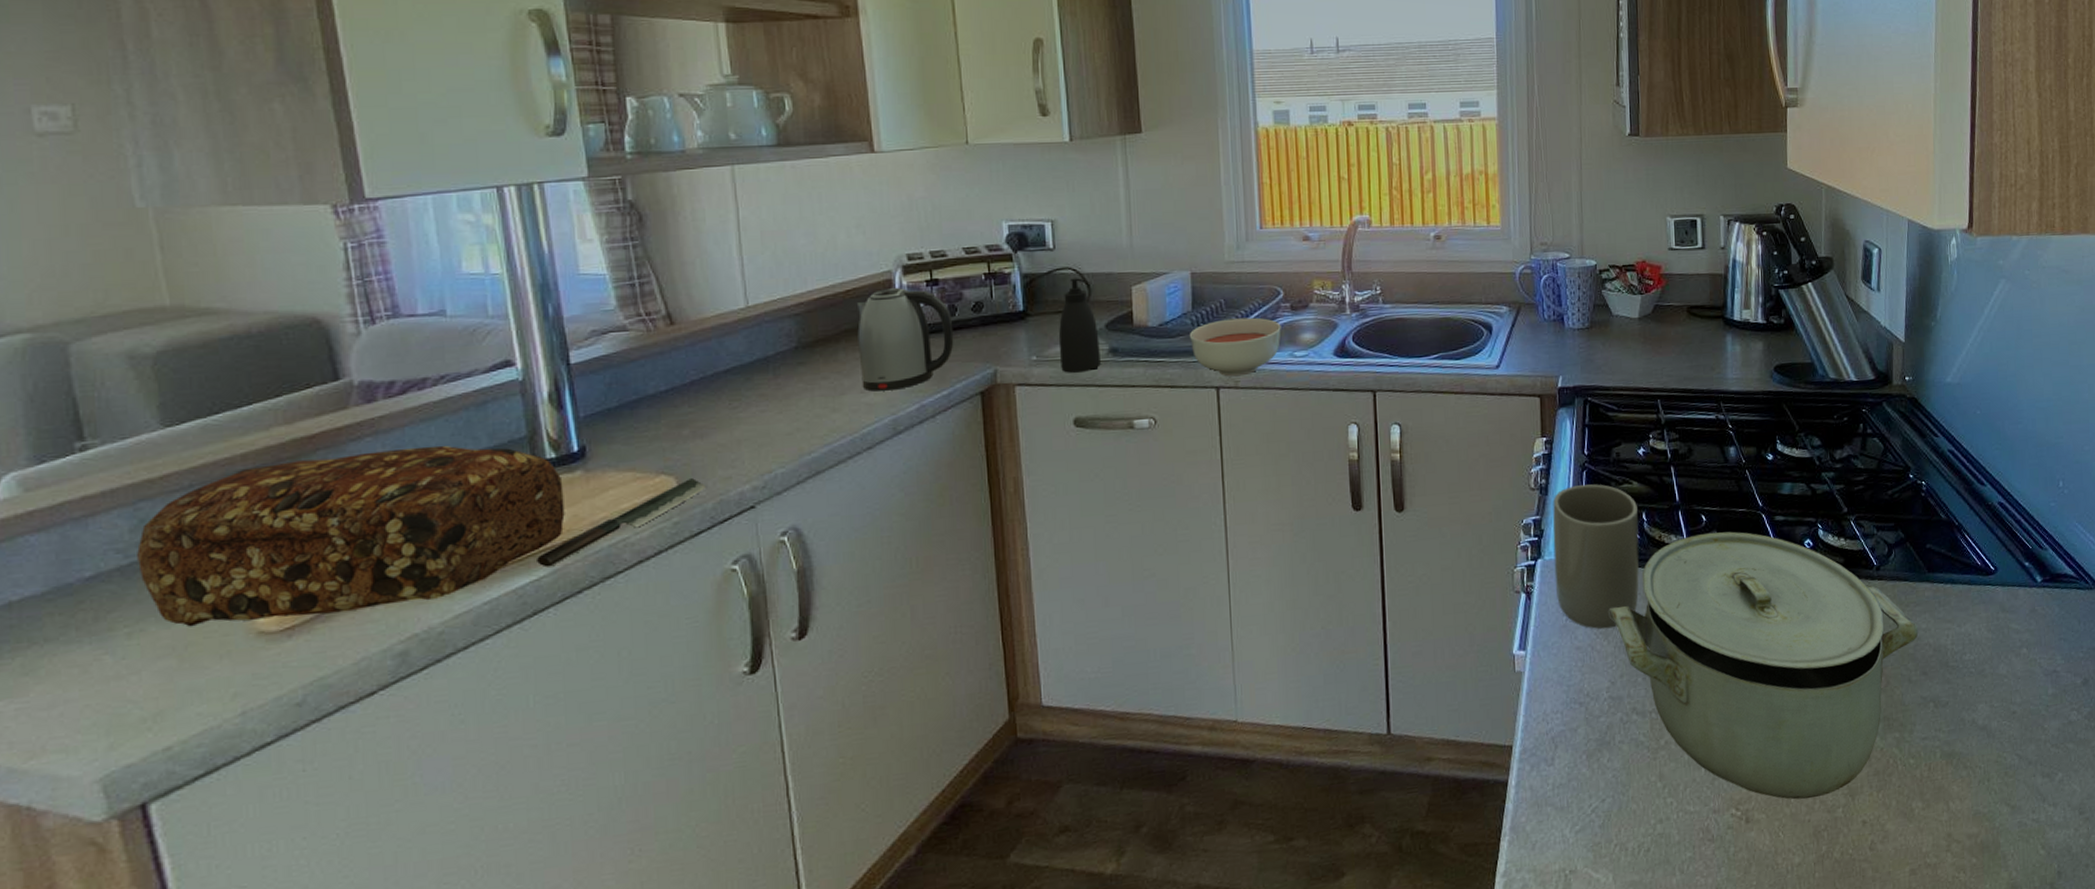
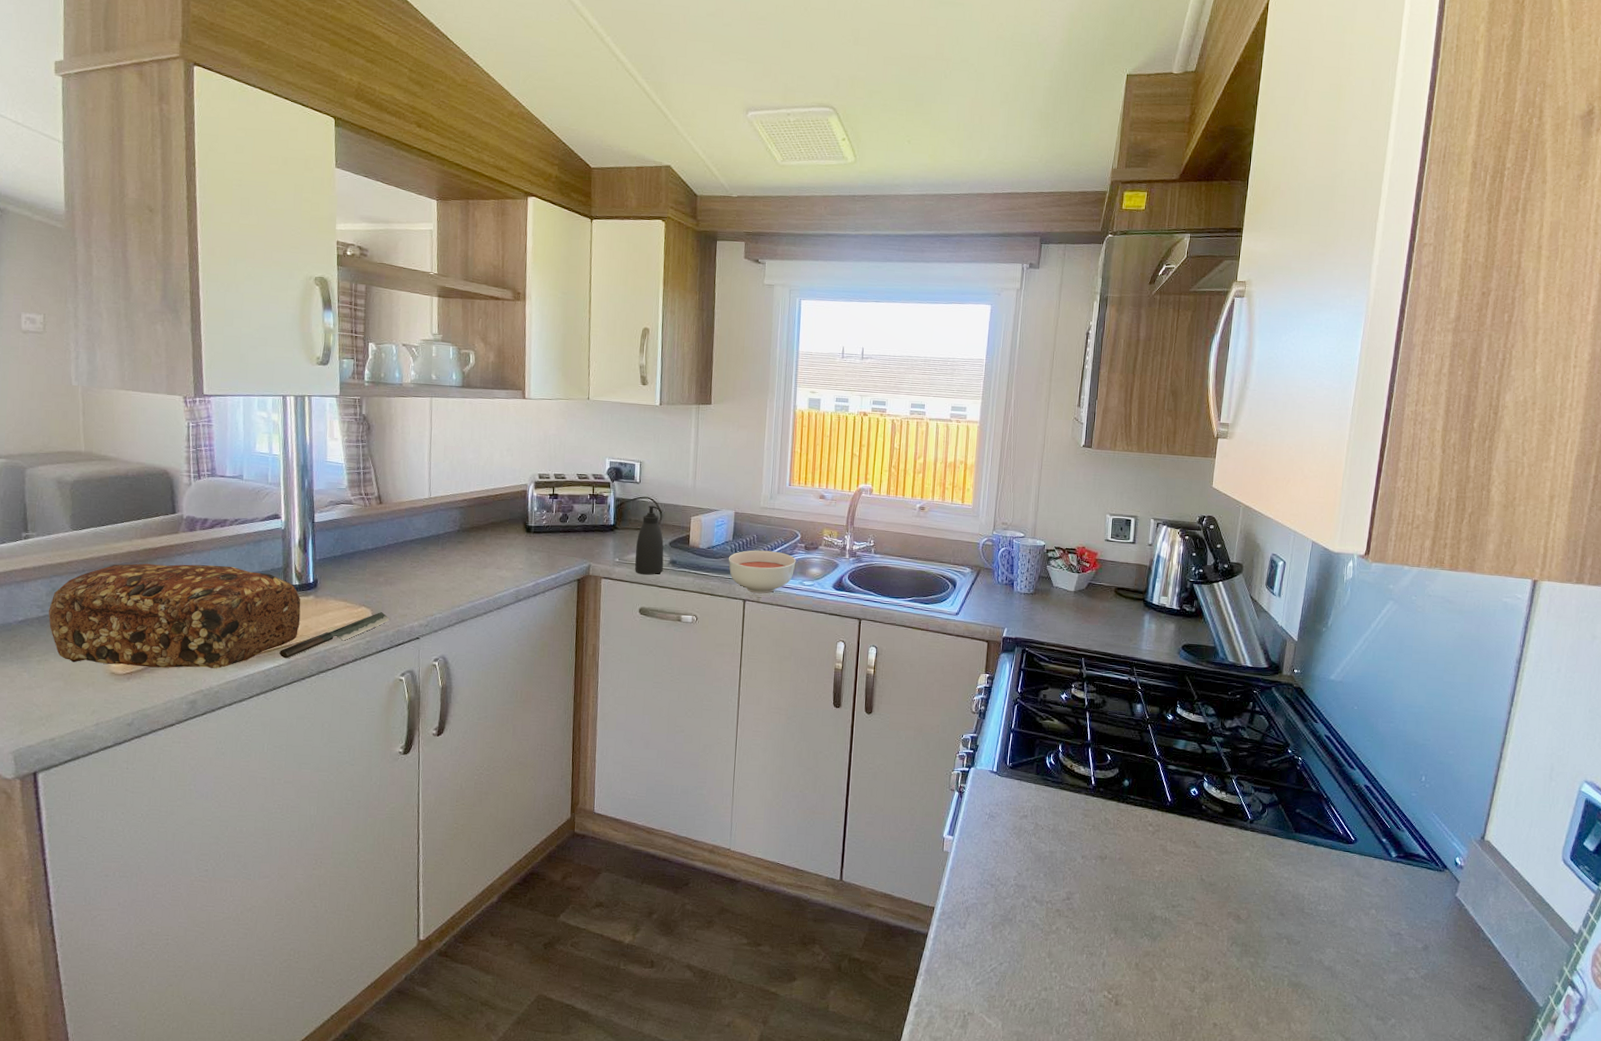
kettle: present [856,287,954,392] -> none [498,496,565,570]
mug: present [1553,484,1640,629] -> none [982,715,1056,831]
saucepan: present [1608,531,1919,800] -> none [1022,769,1281,997]

